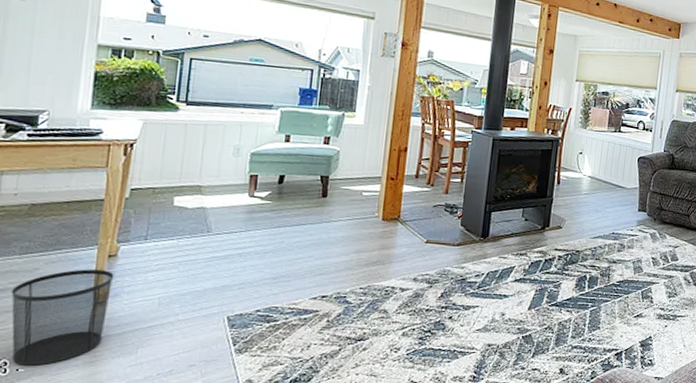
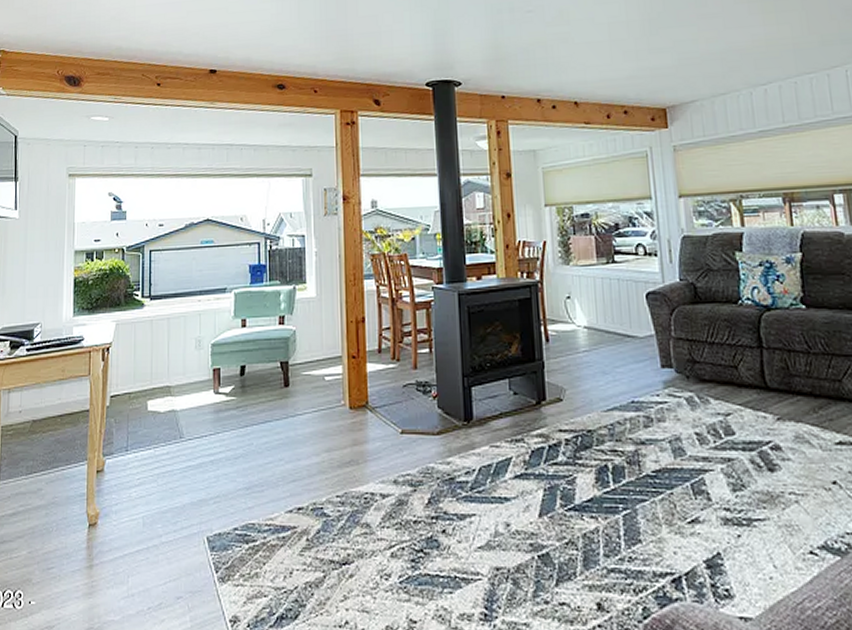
waste bin: present [11,269,115,366] -> none [21,488,103,598]

